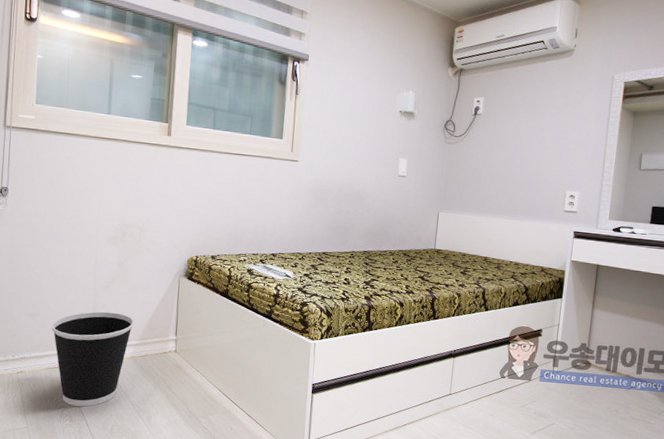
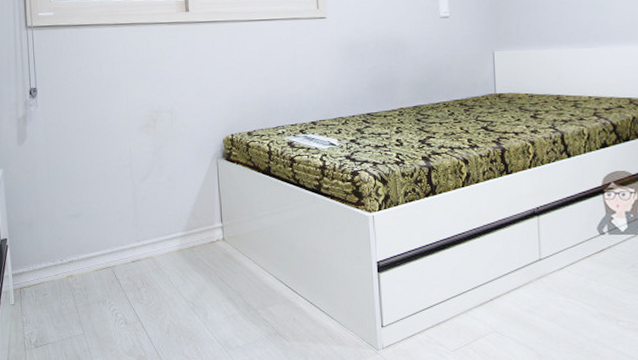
wastebasket: present [51,311,134,407] -> none [95,204,177,307]

